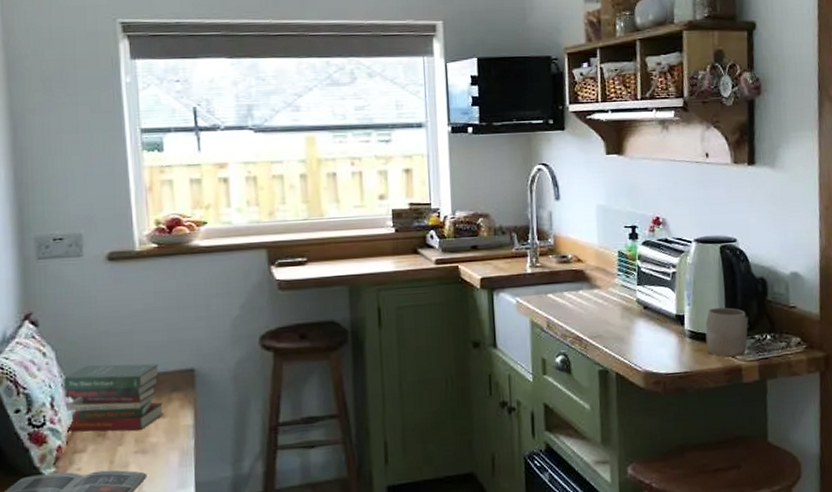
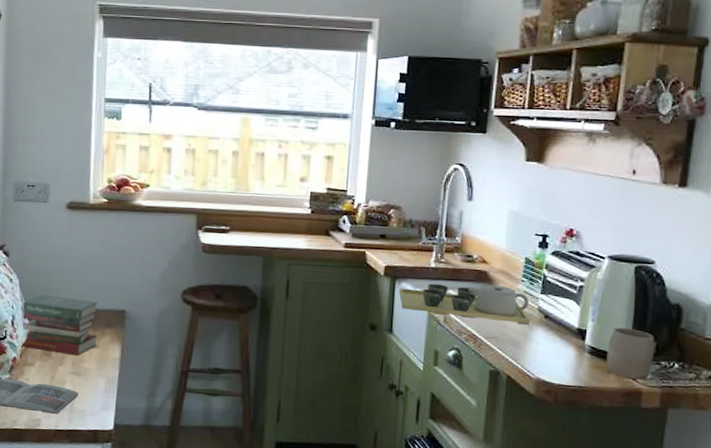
tea set: none [499,282,631,321] -> present [399,284,530,324]

